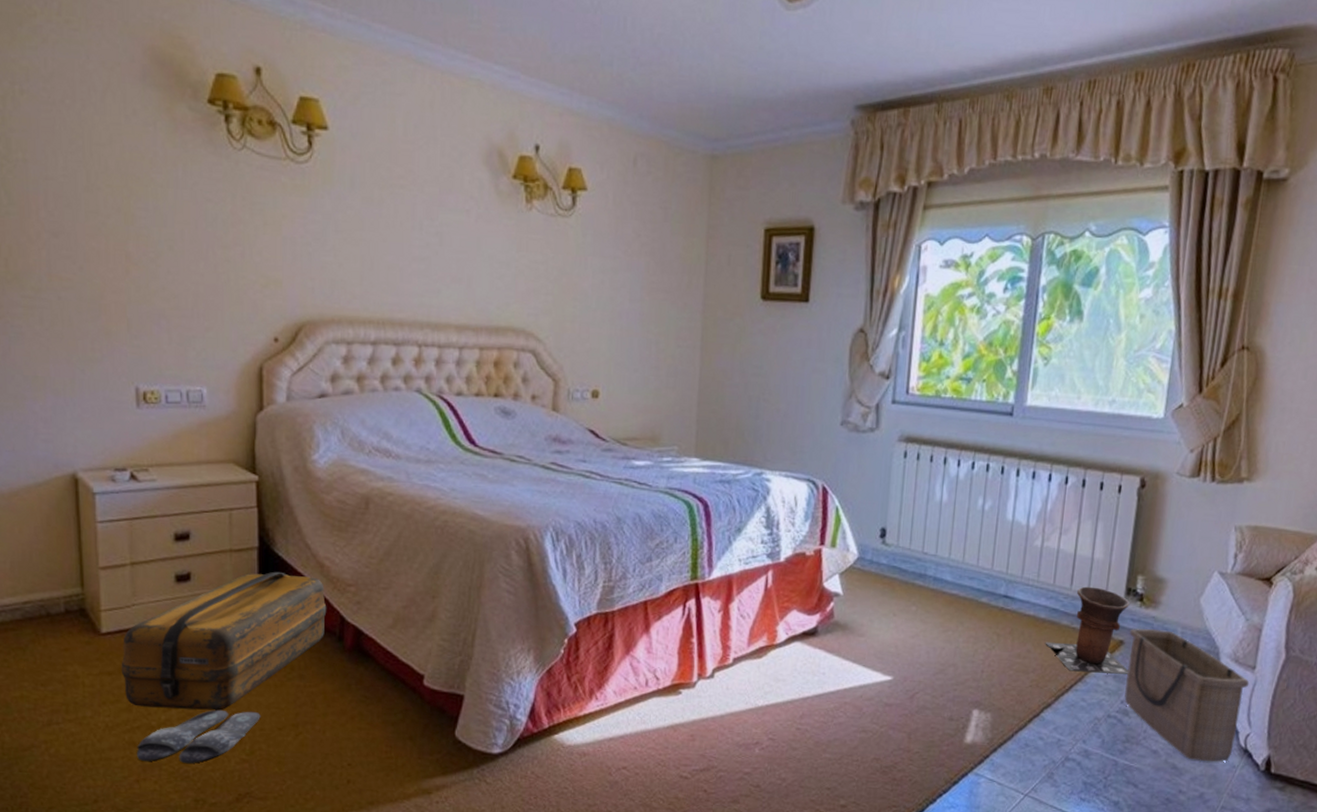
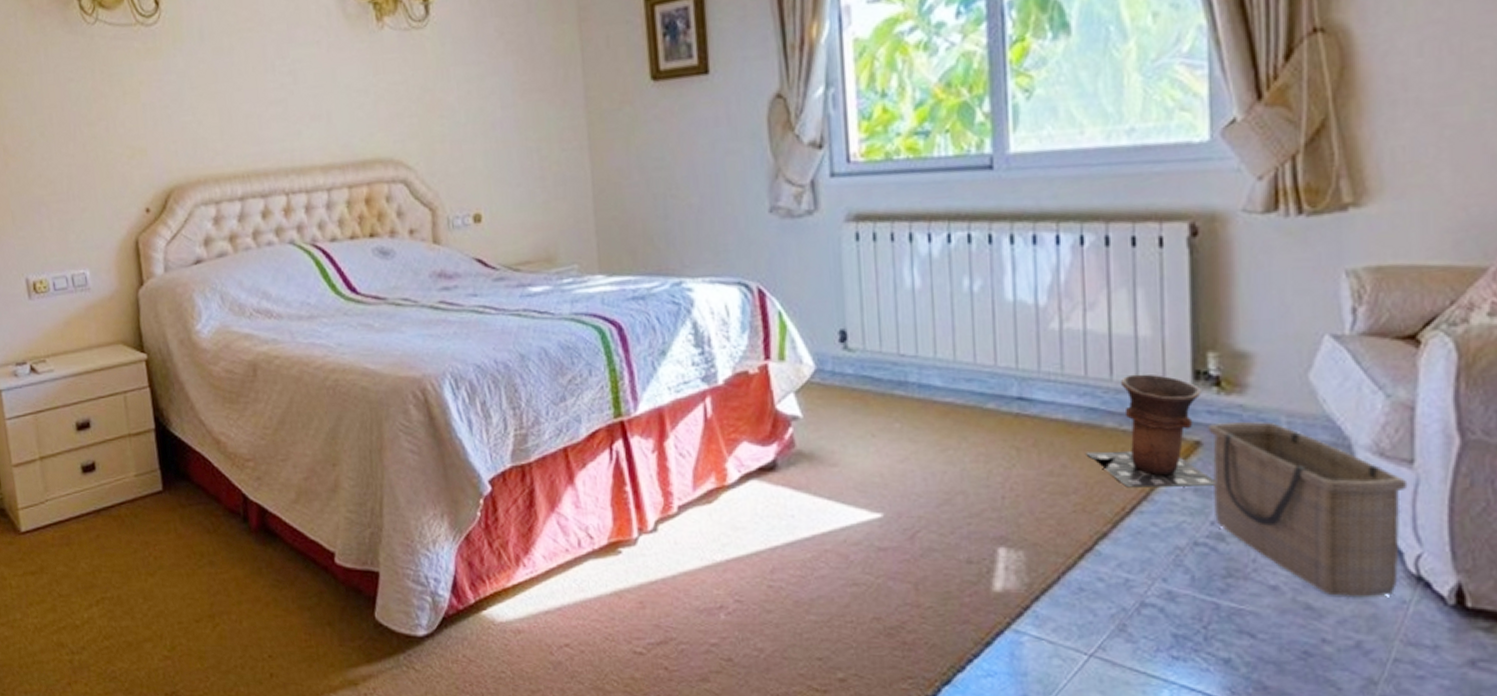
suitcase: present [121,571,327,711] -> none [41,452,229,606]
slippers: present [136,709,261,764] -> none [65,604,177,664]

